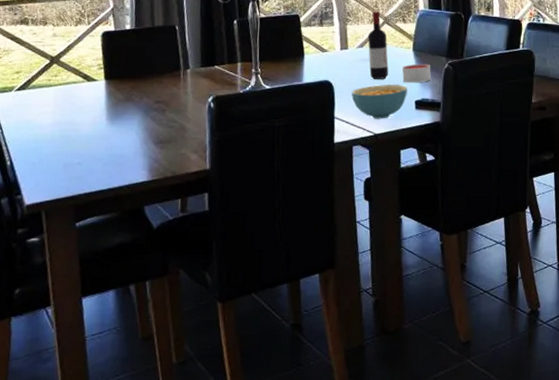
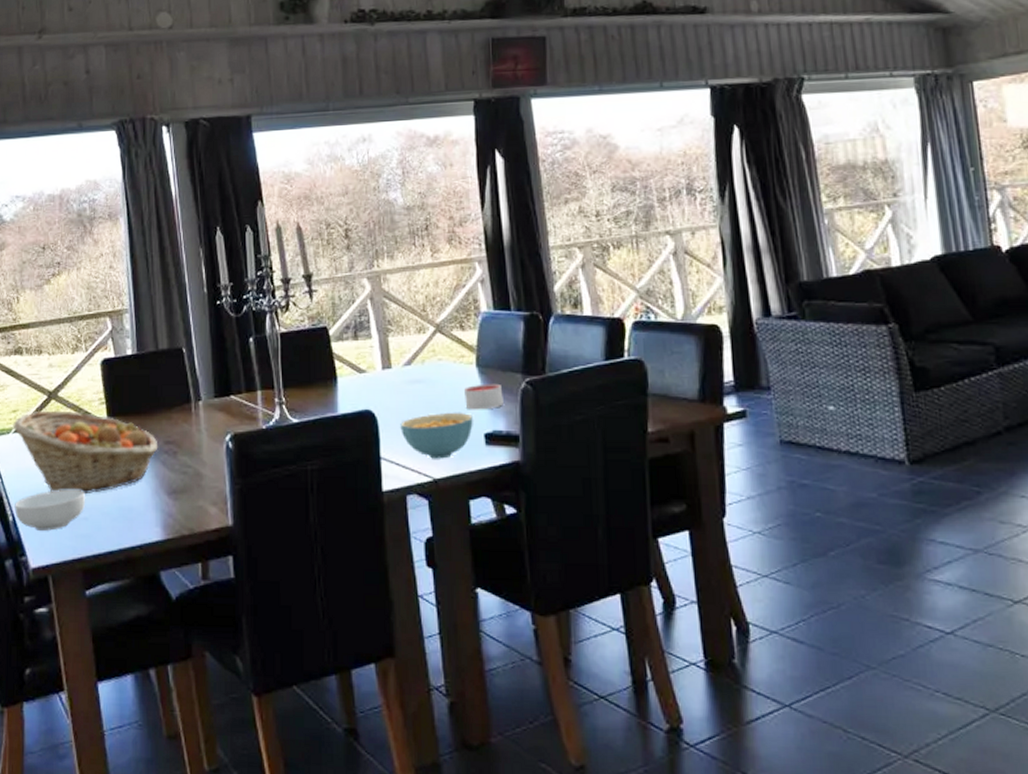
cereal bowl: none [13,139,80,174] -> present [15,489,85,531]
fruit basket: none [15,72,149,144] -> present [13,410,158,495]
wine bottle: present [367,11,389,80] -> none [416,316,446,407]

